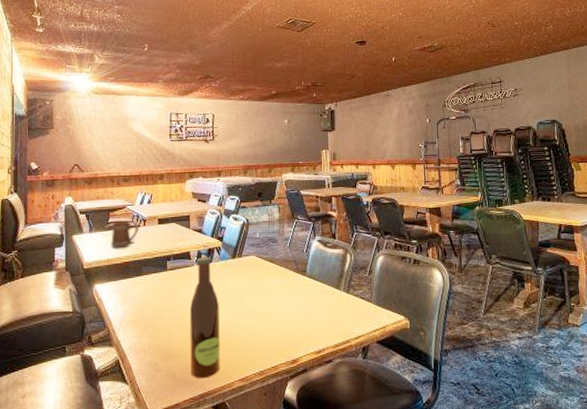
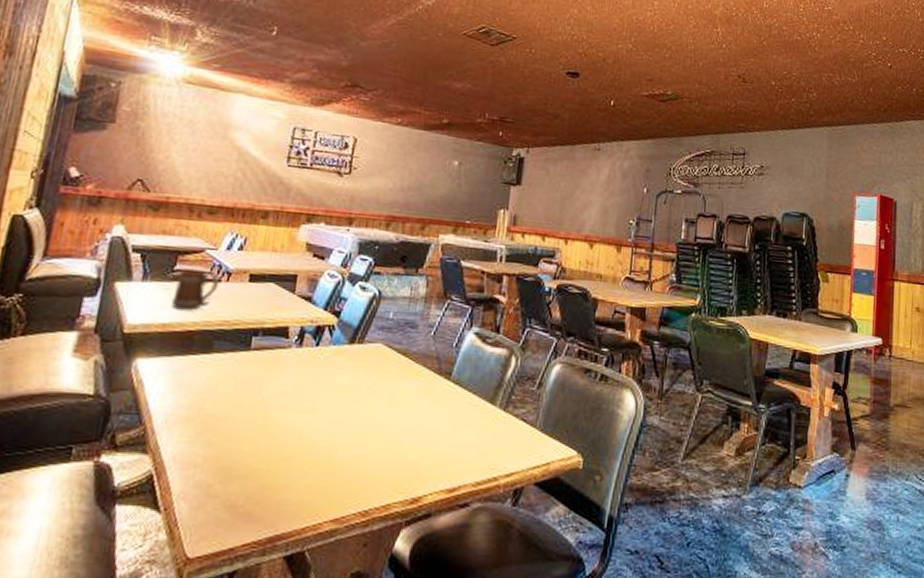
bottle: present [189,257,220,379] -> none [259,336,320,514]

